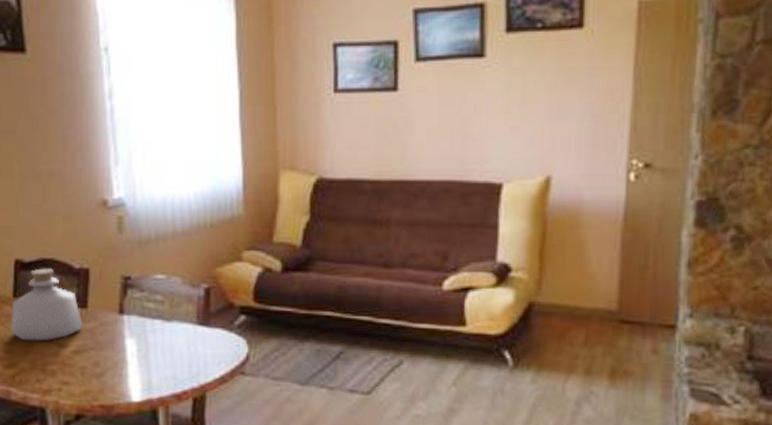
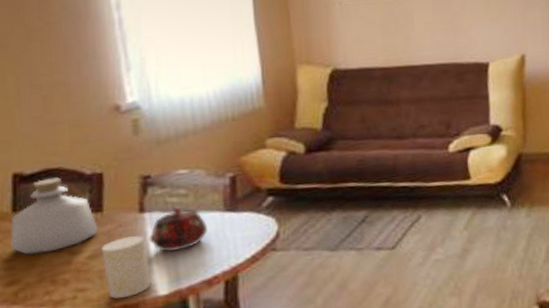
cup: none [84,337,126,398] -> present [101,235,152,299]
teapot: none [126,312,180,359] -> present [148,206,207,252]

